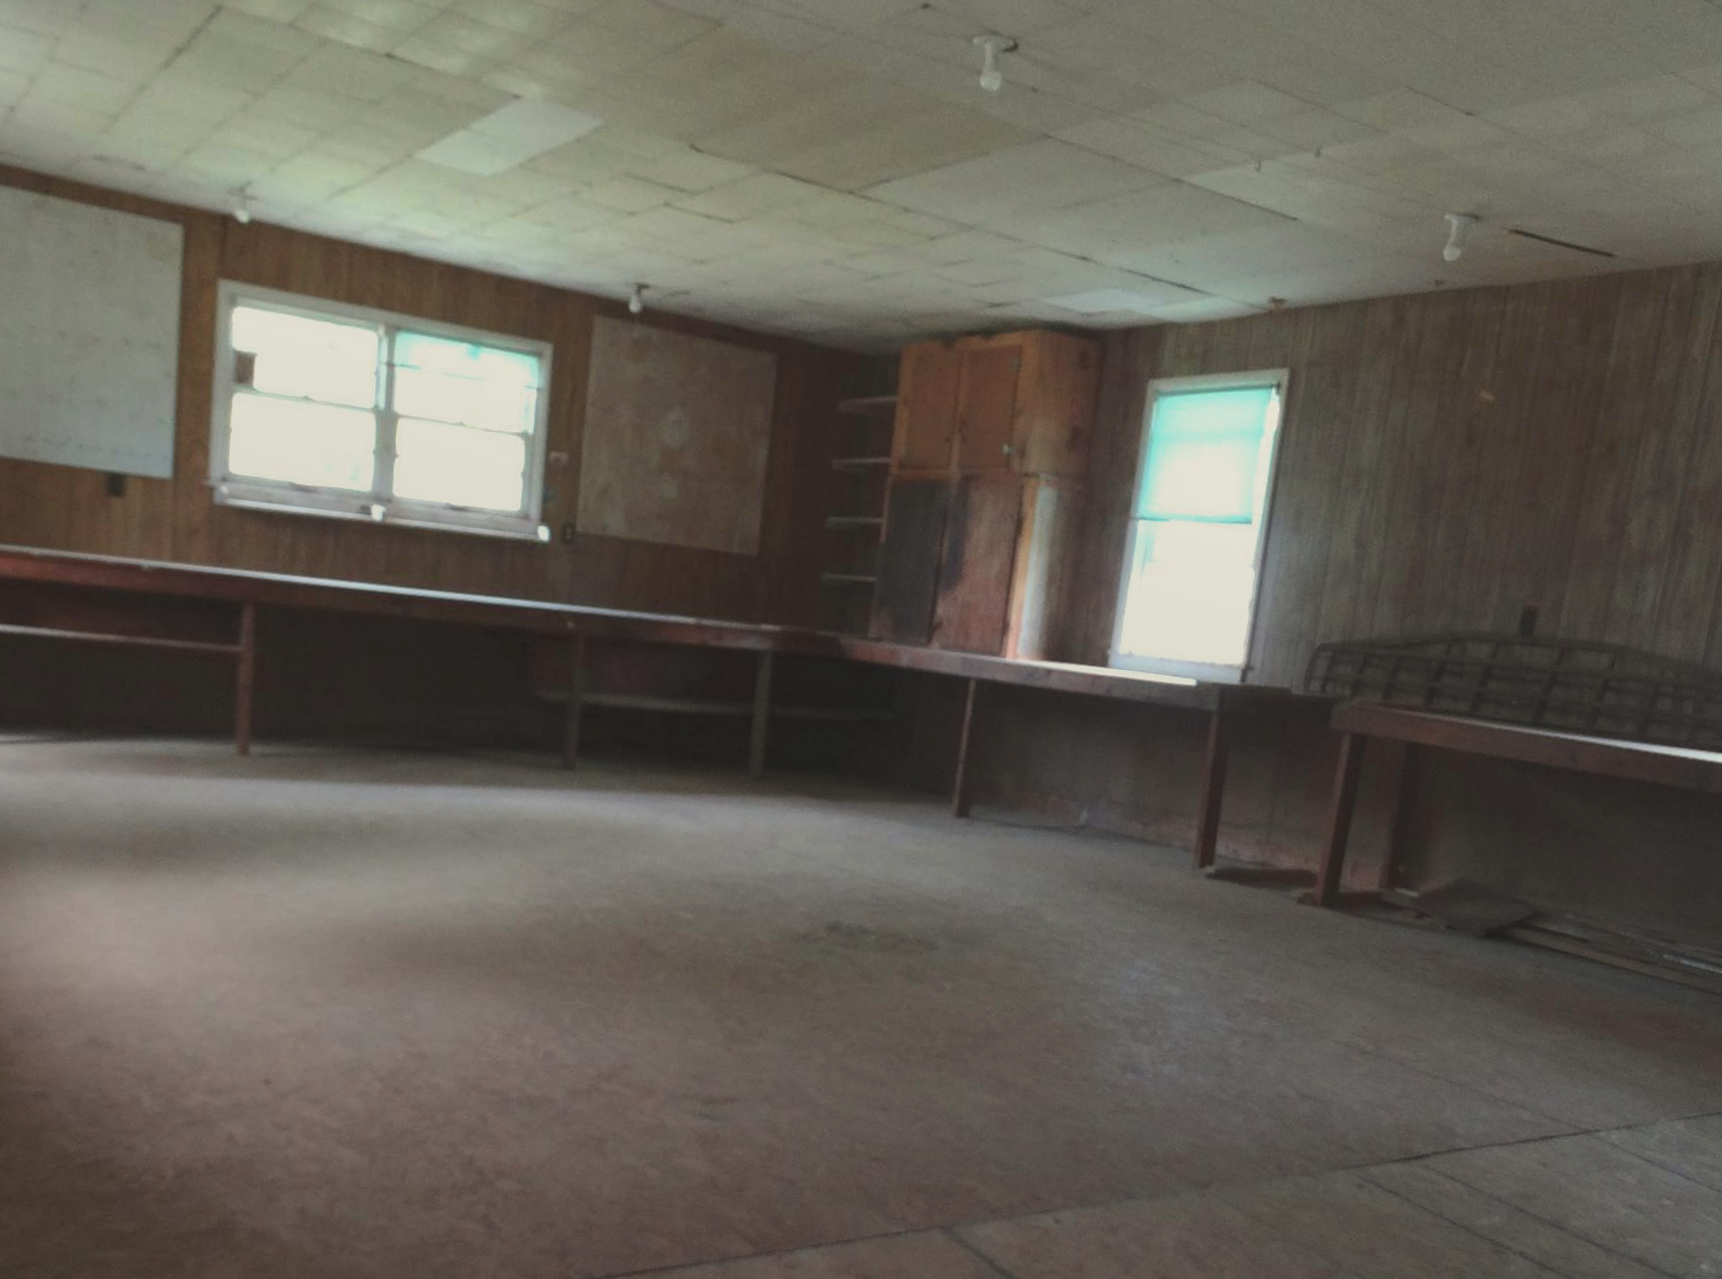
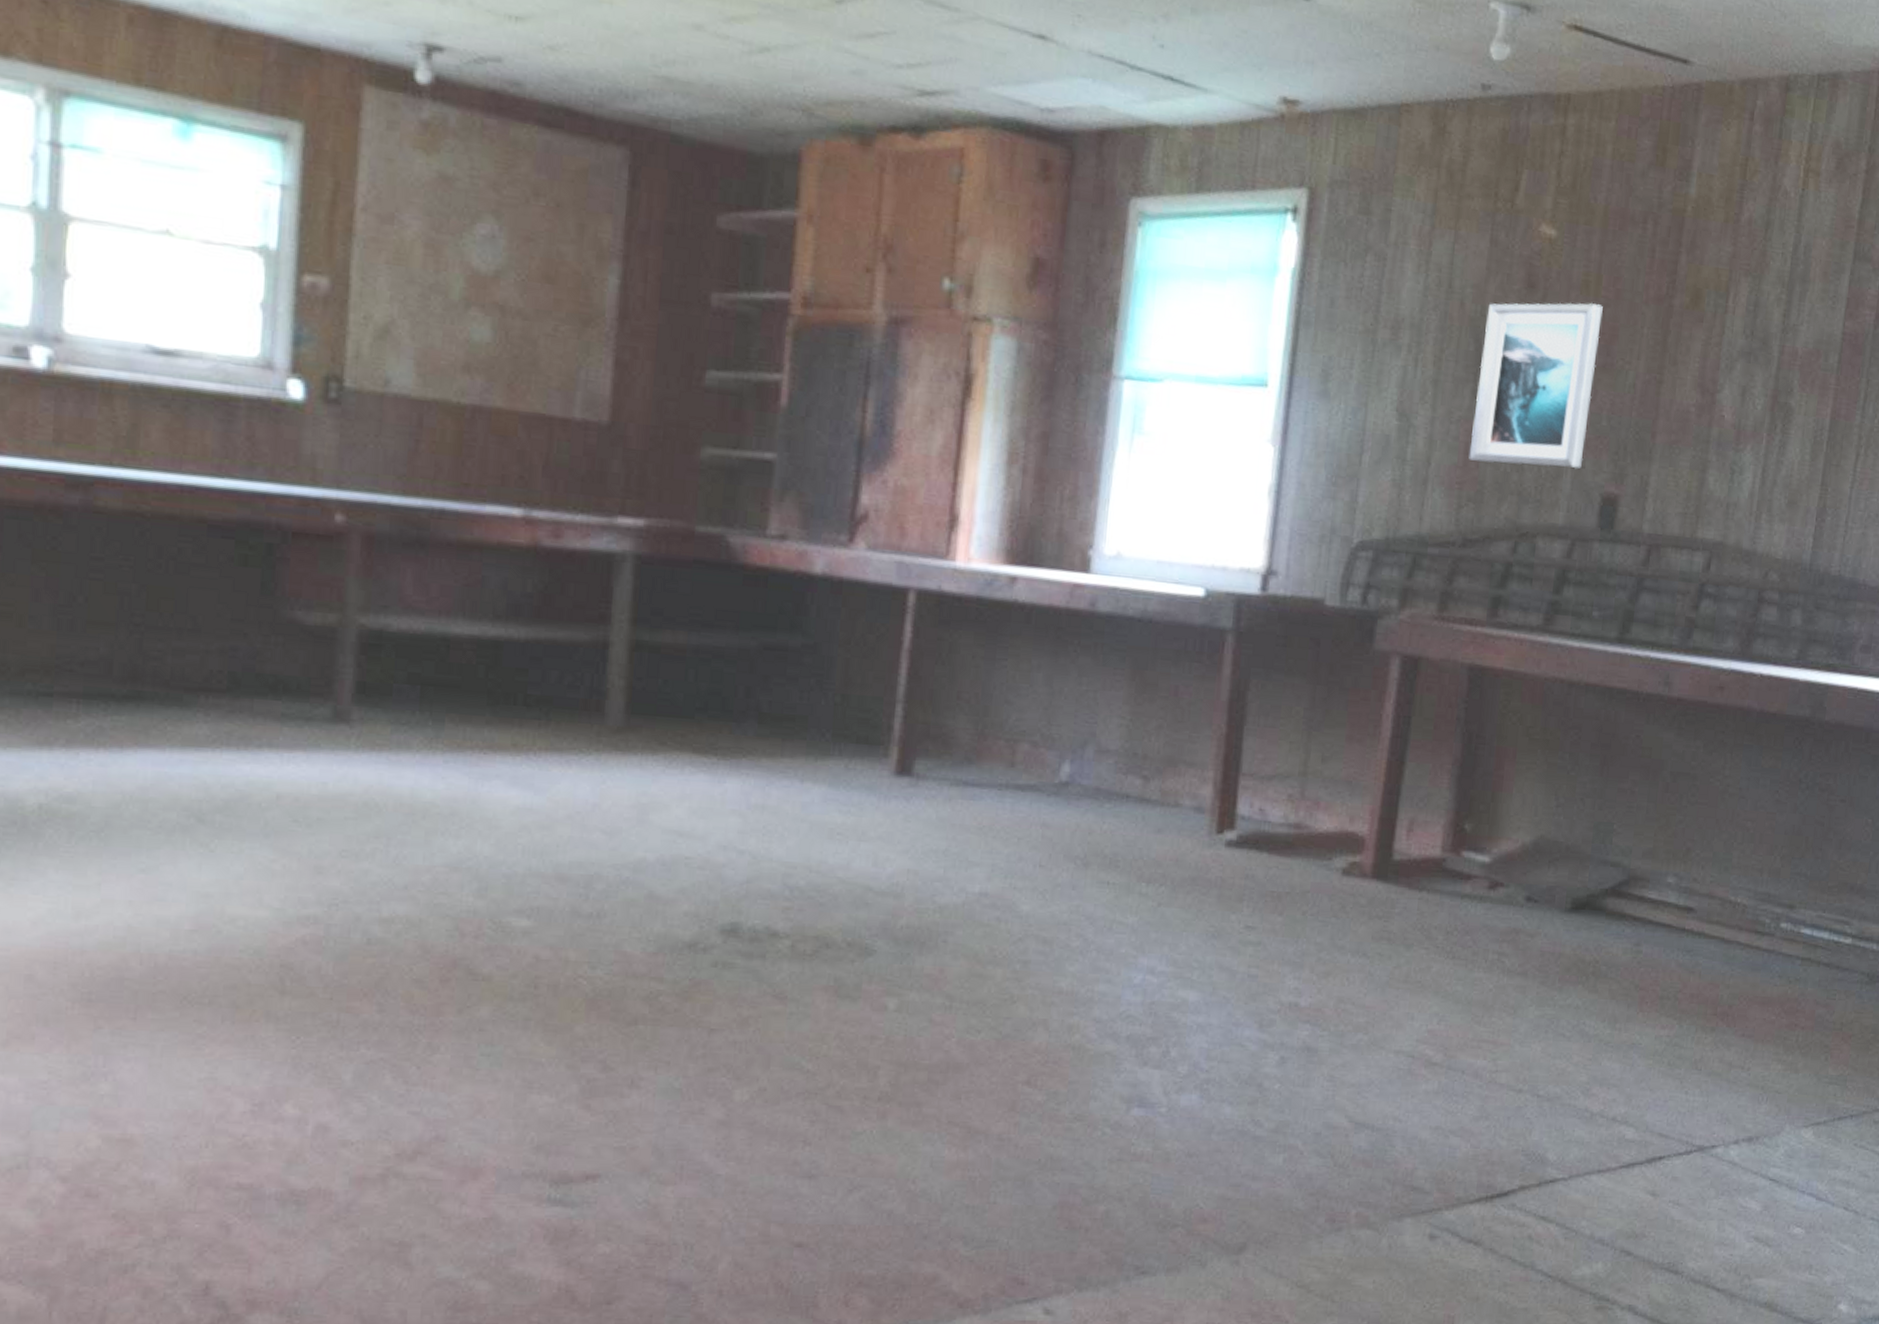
wall art: none [1413,453,1531,587] -> present [1468,303,1603,469]

